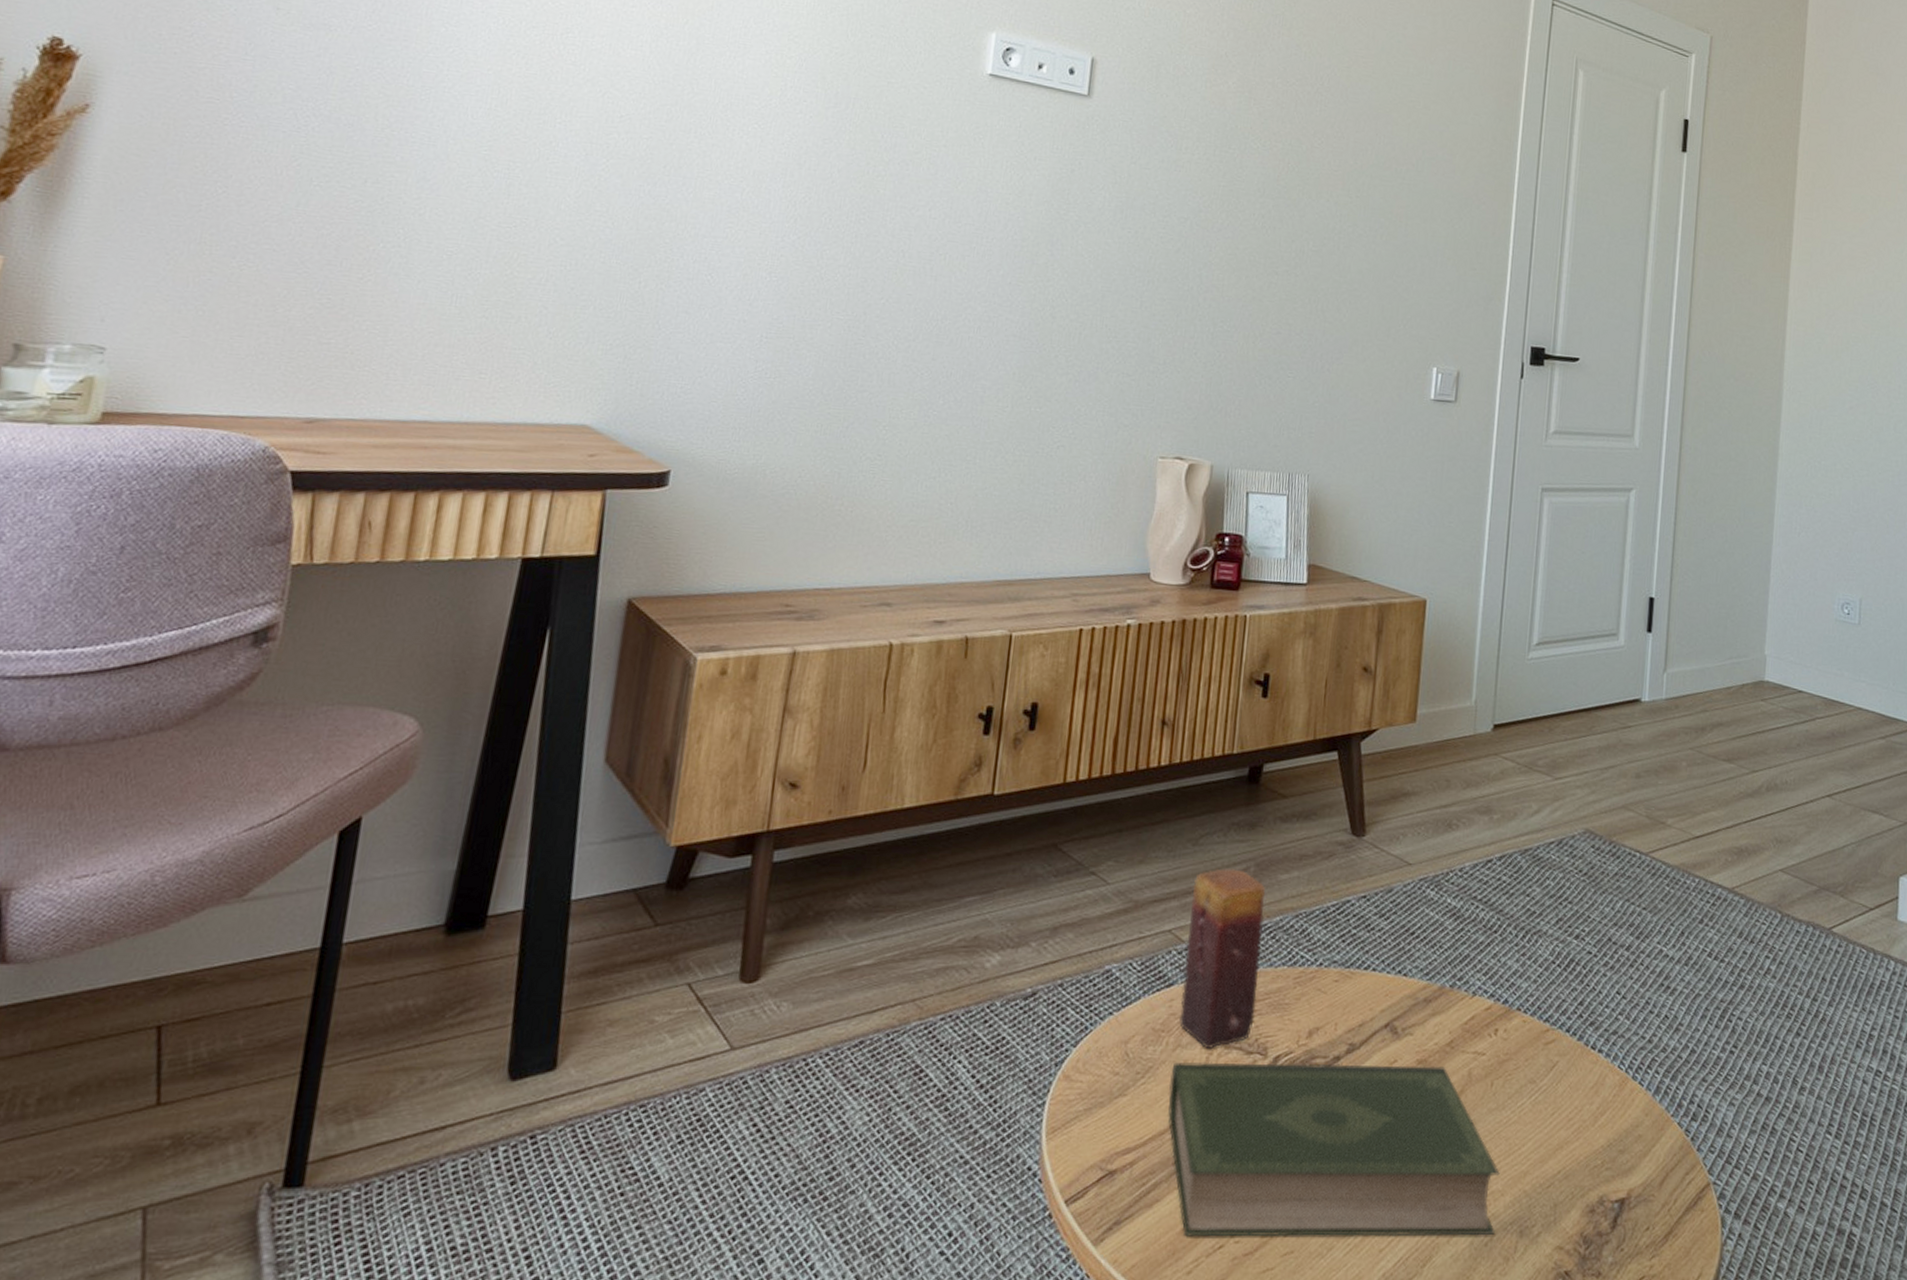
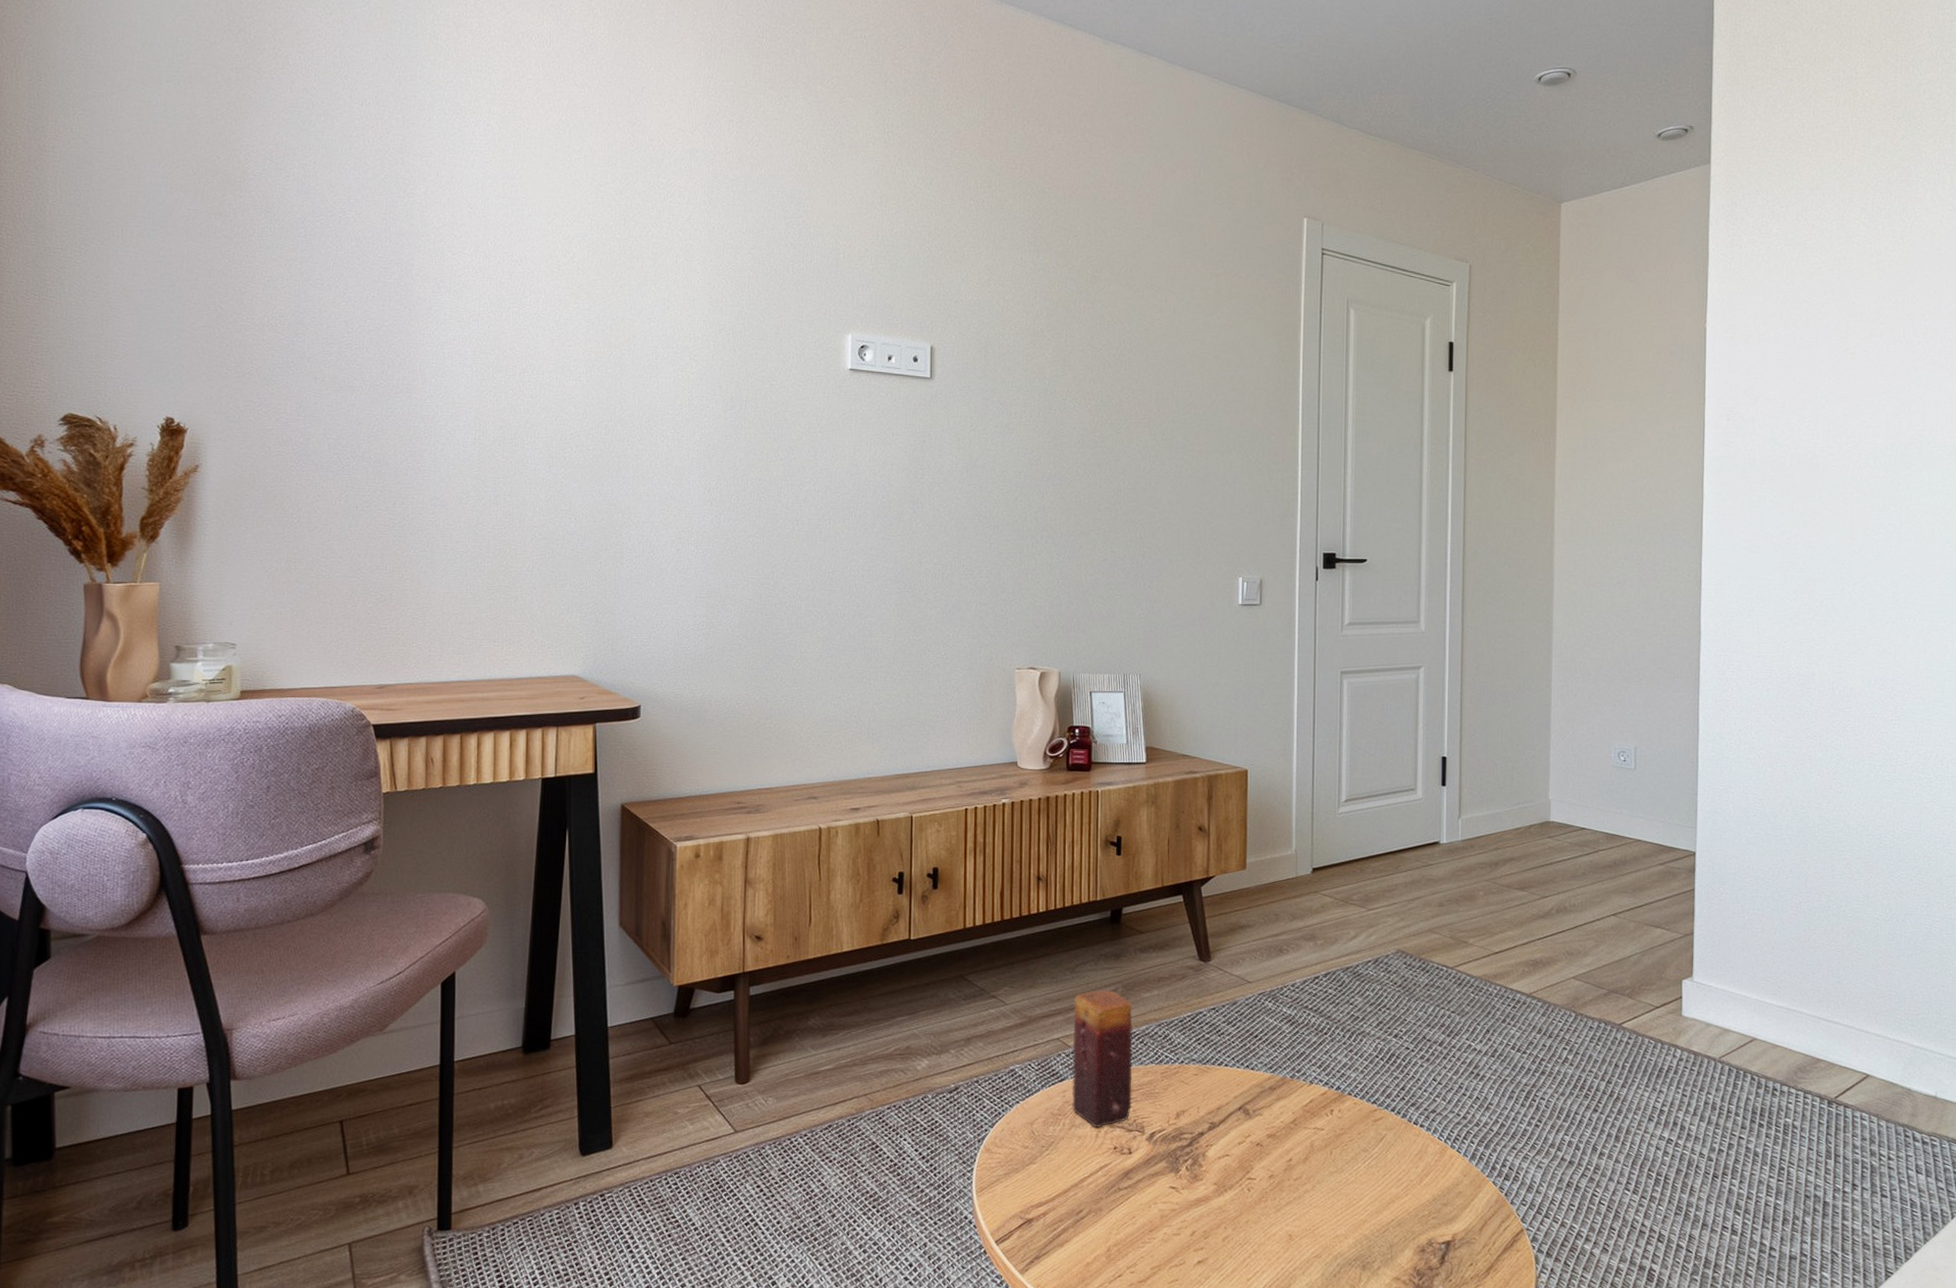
book: present [1168,1061,1500,1237] -> none [1069,1137,1343,1269]

